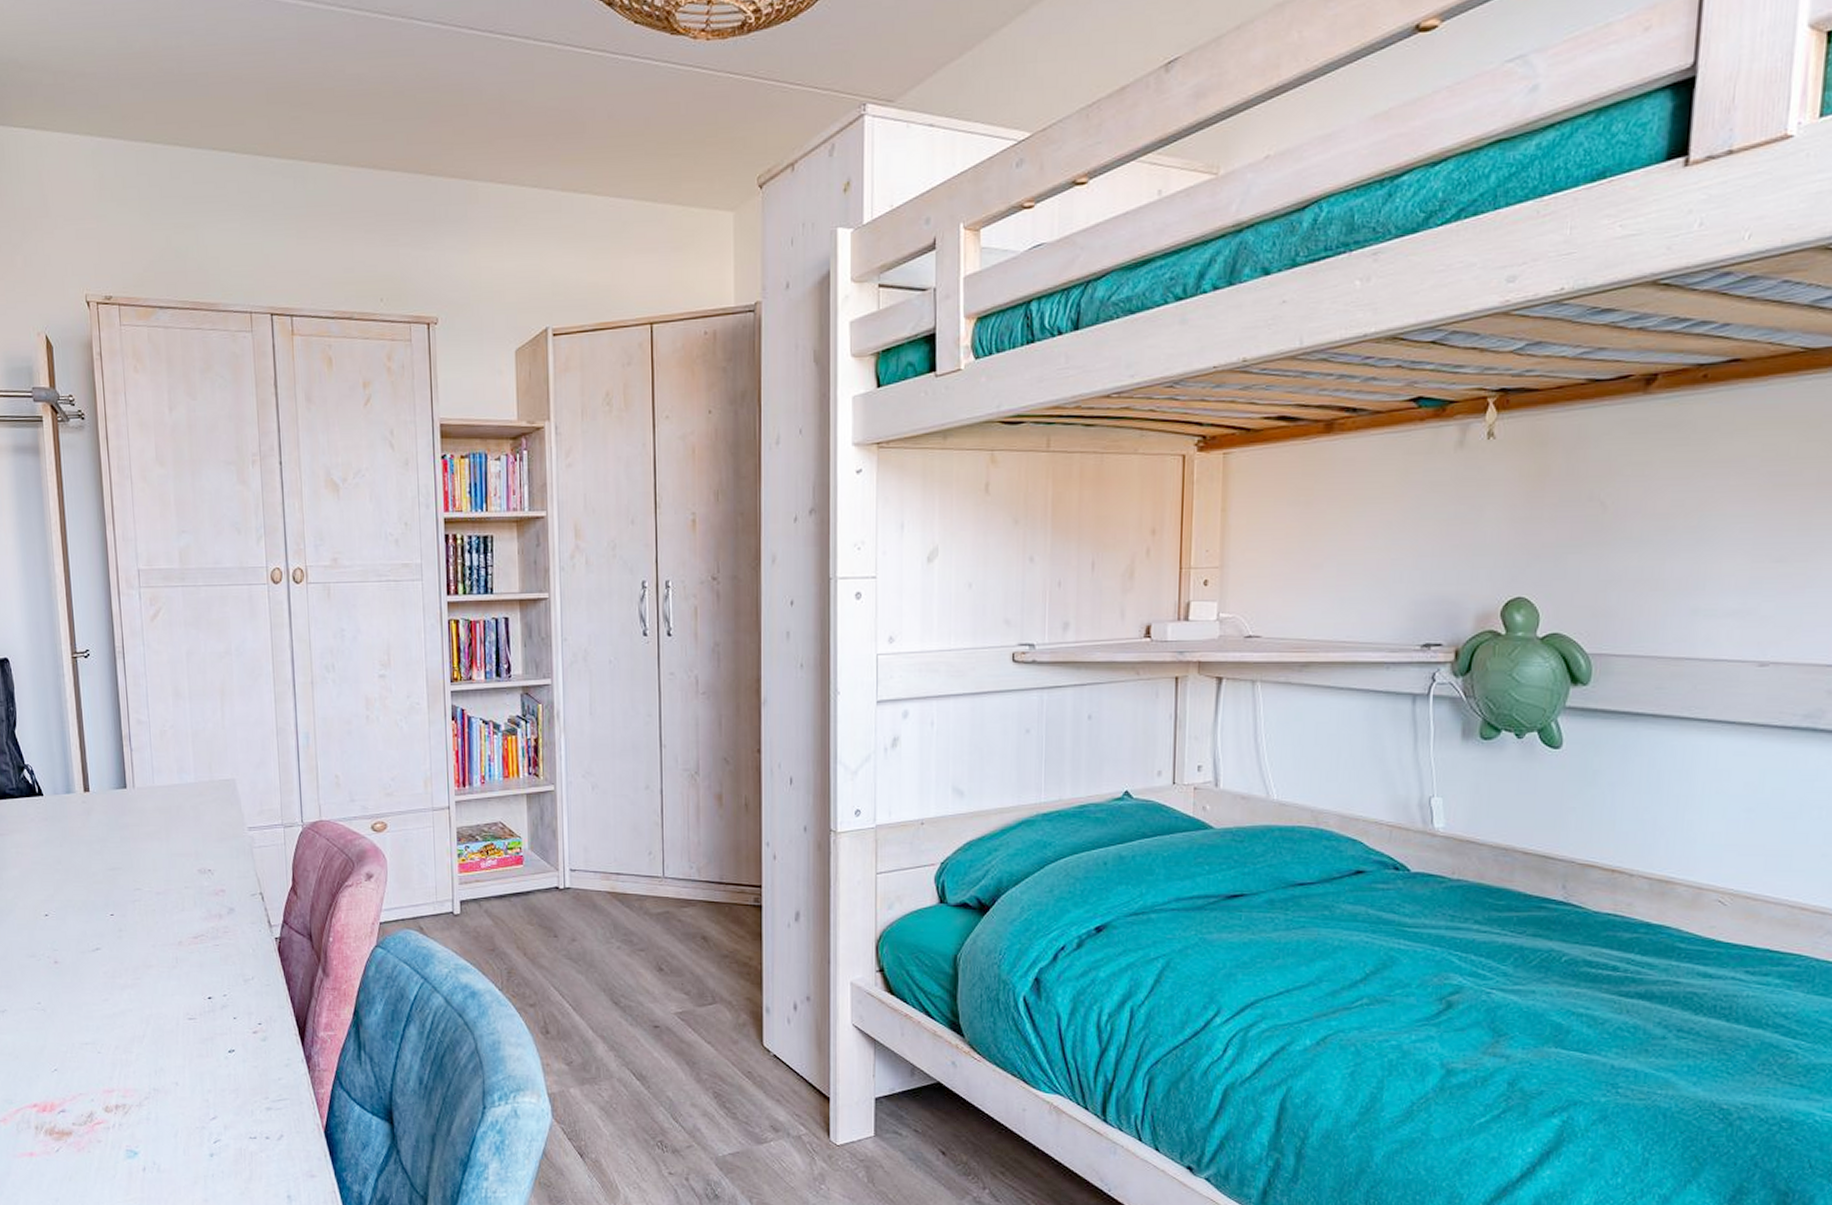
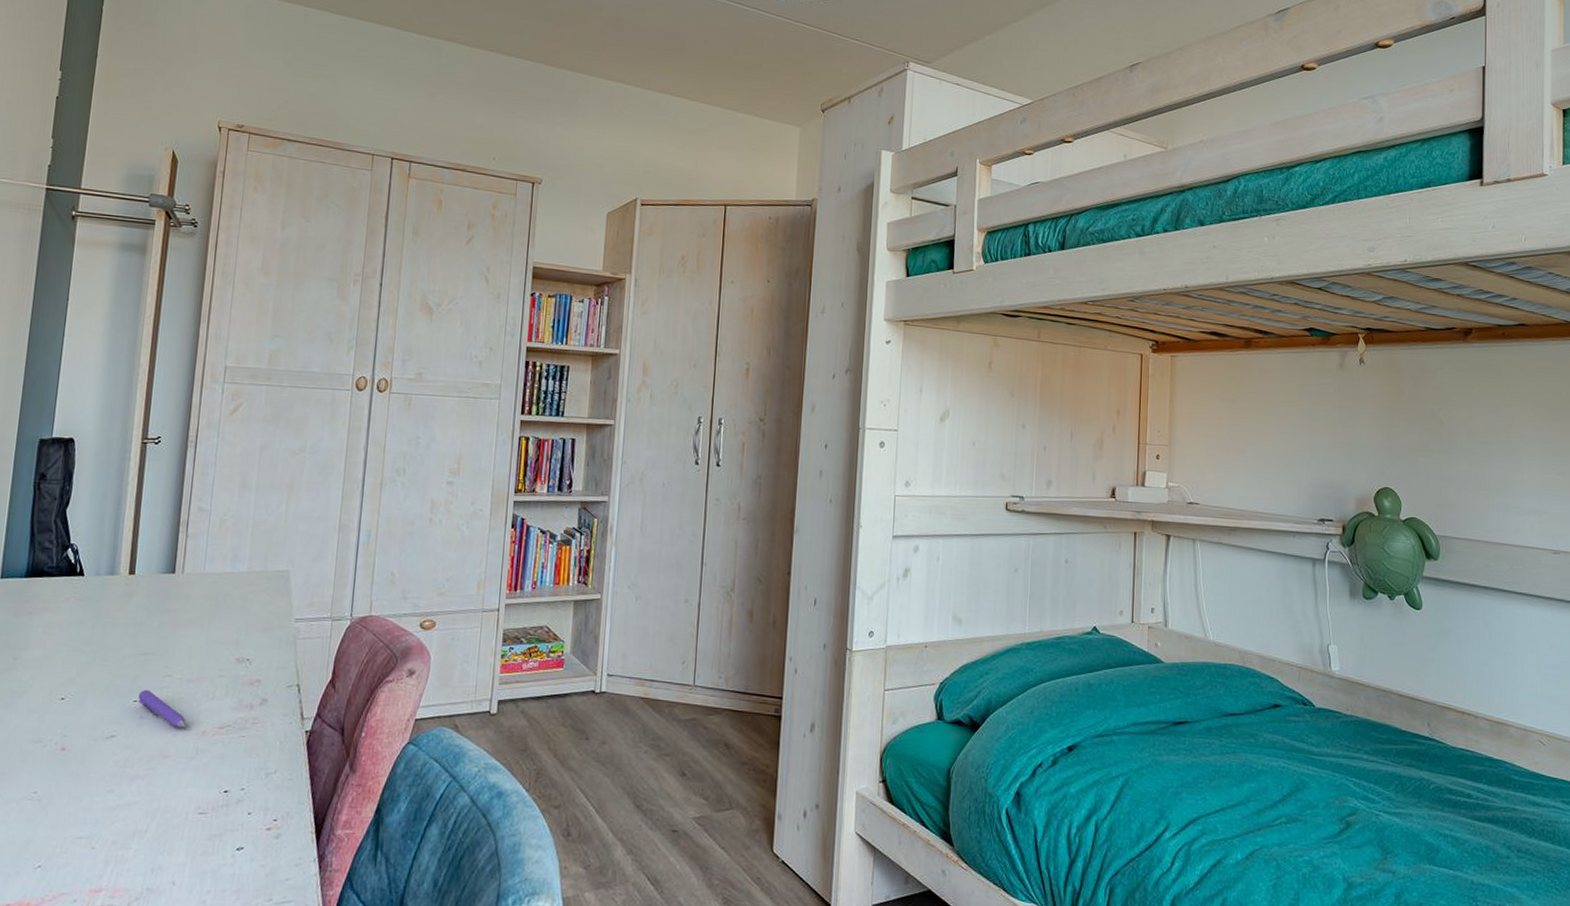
pen: none [114,903,162,939] -> present [137,689,186,728]

